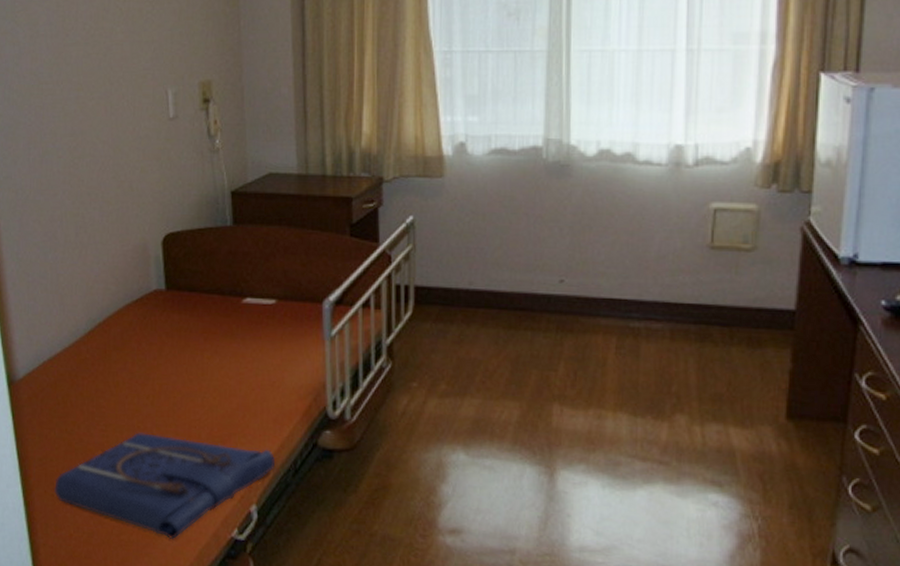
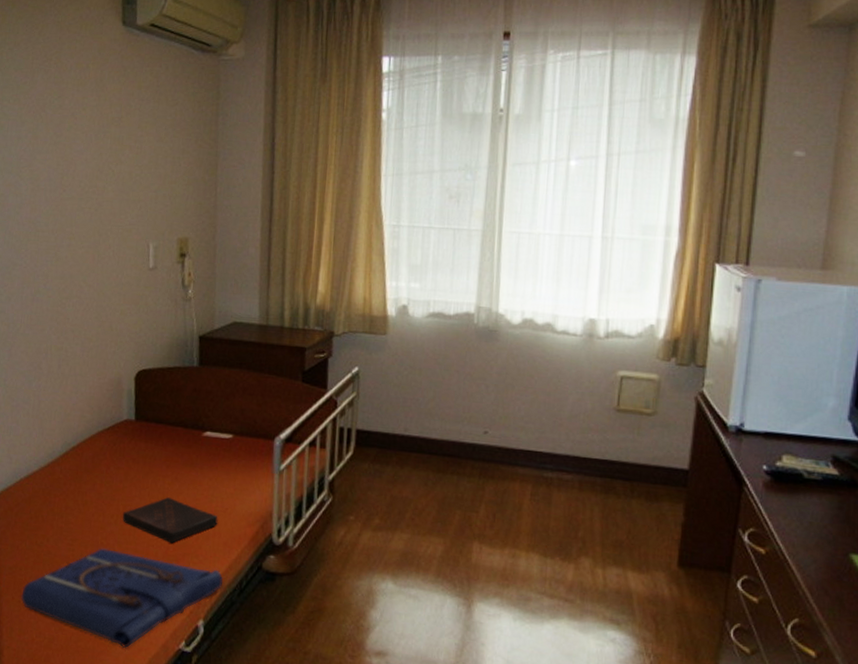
book: none [159,373,266,423] -> present [122,497,218,544]

